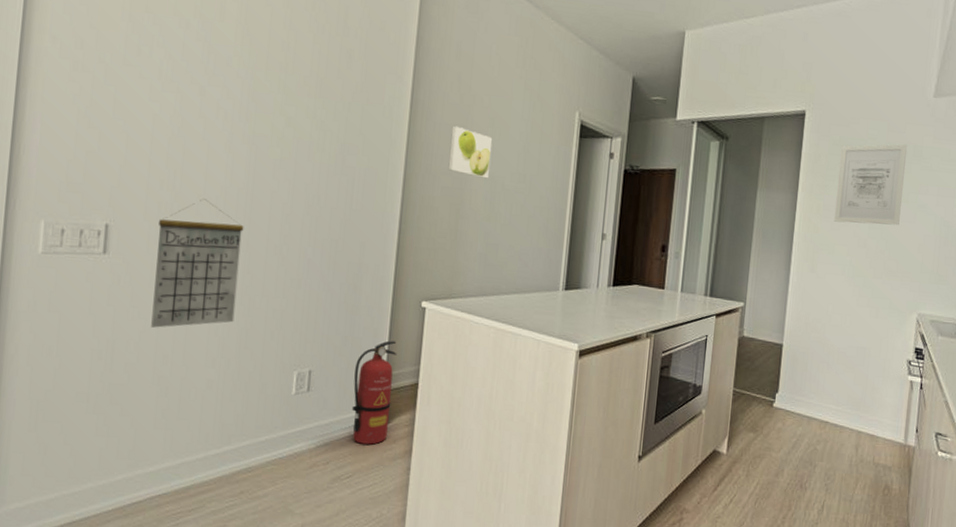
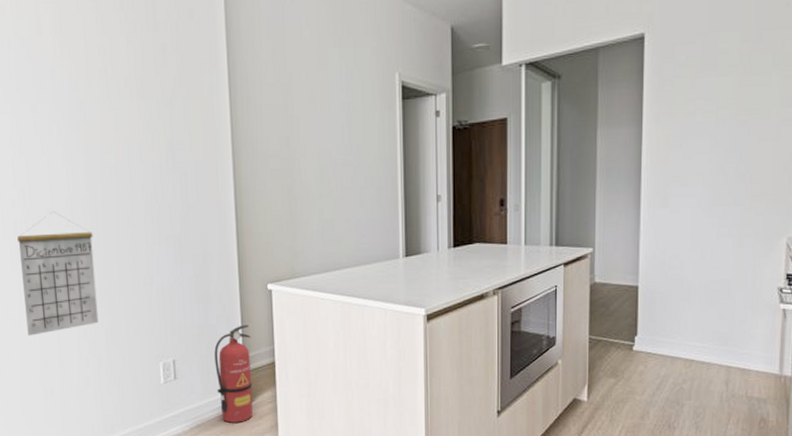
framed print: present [449,125,493,179] -> none [274,106,316,156]
wall art: present [833,144,908,226] -> none [685,53,766,150]

